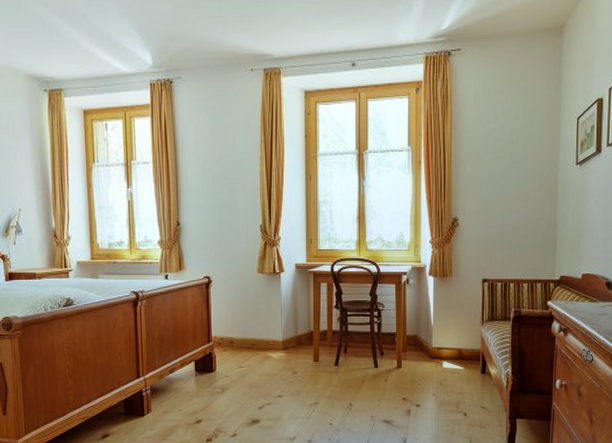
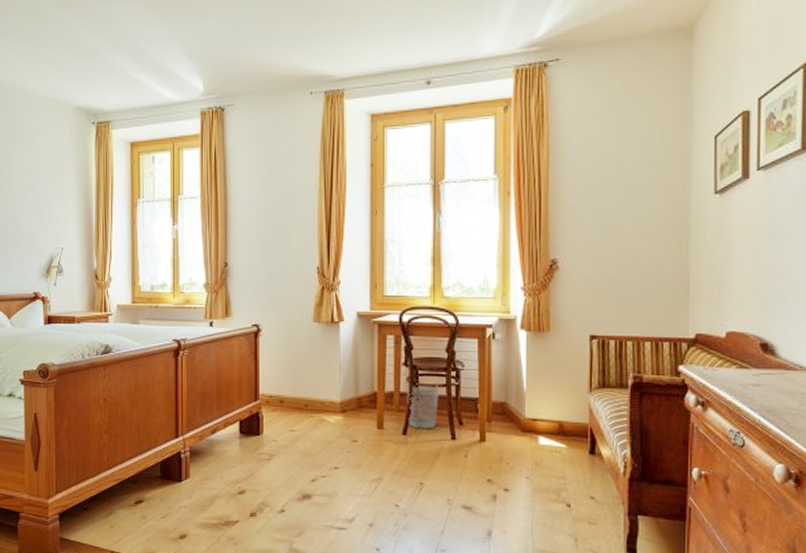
wastebasket: none [337,322,365,360] -> present [406,383,440,429]

